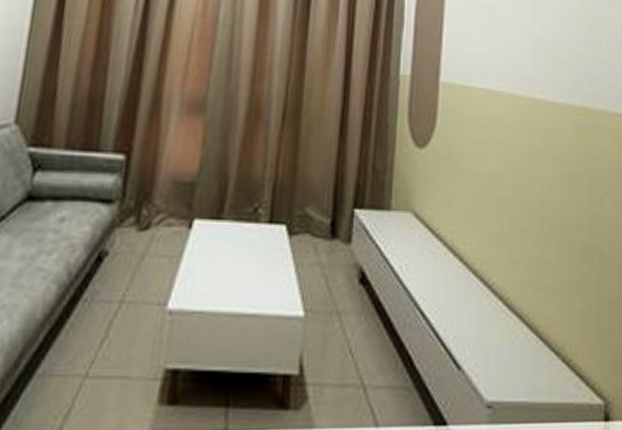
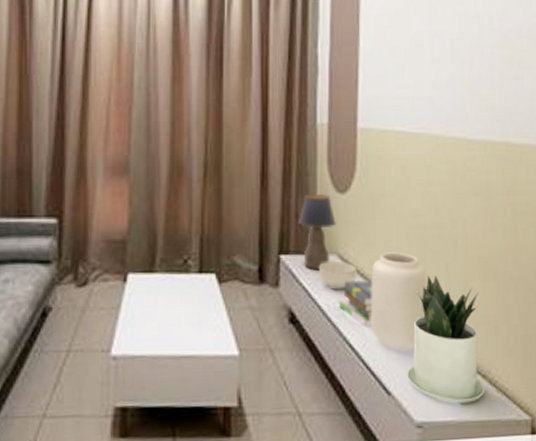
table lamp: none [374,146,414,228] -> present [297,193,336,271]
bowl: none [393,218,433,250] -> present [319,260,358,290]
books: none [411,241,447,293] -> present [338,280,373,327]
vase: none [444,213,503,321] -> present [371,252,428,351]
planter: none [477,240,559,382] -> present [406,276,486,404]

